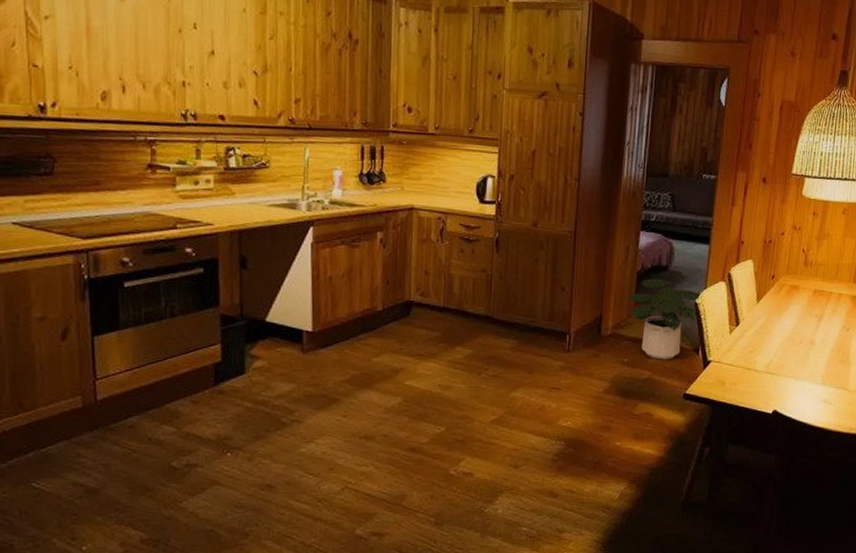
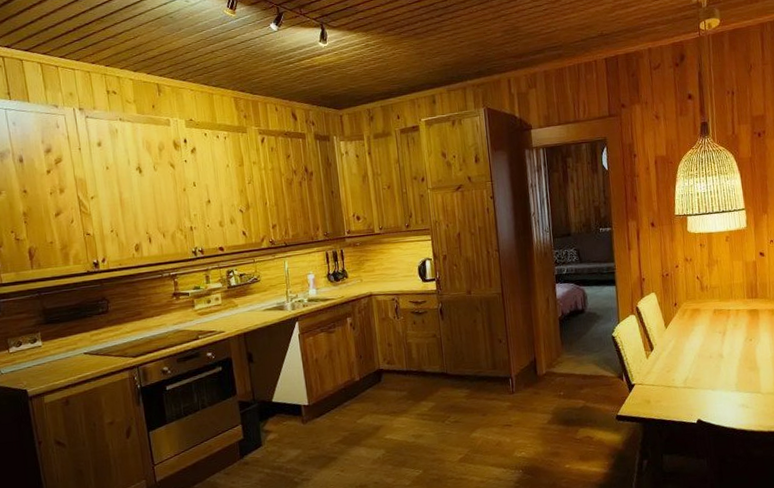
potted plant: present [628,278,702,360] -> none [554,321,618,389]

